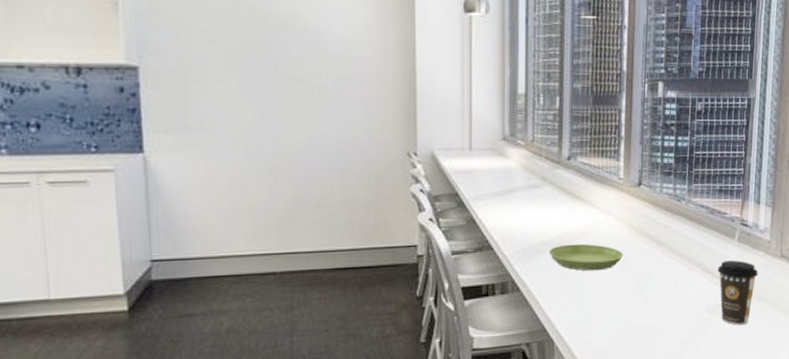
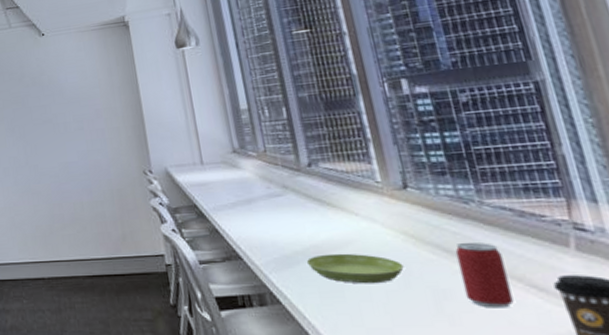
beer can: none [660,234,692,288] -> present [455,242,514,308]

